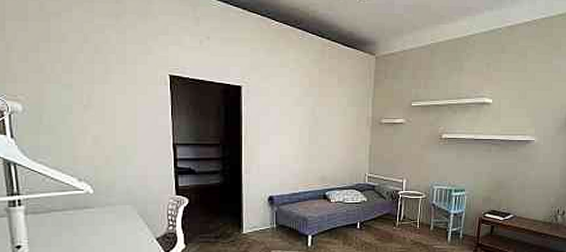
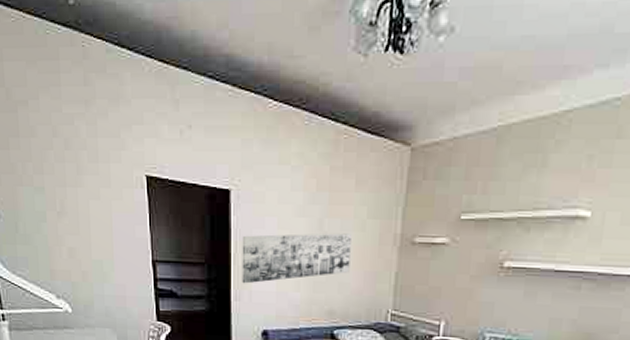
wall art: none [251,117,336,159] -> present [242,233,351,284]

